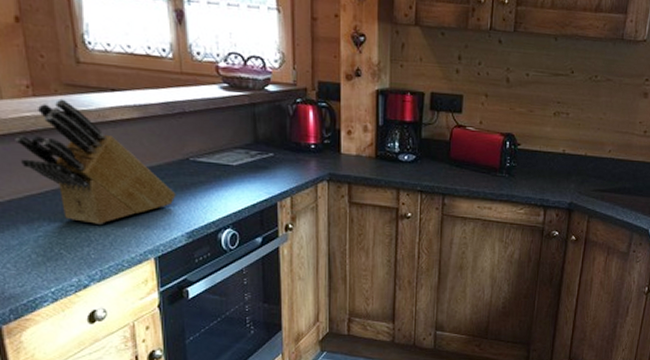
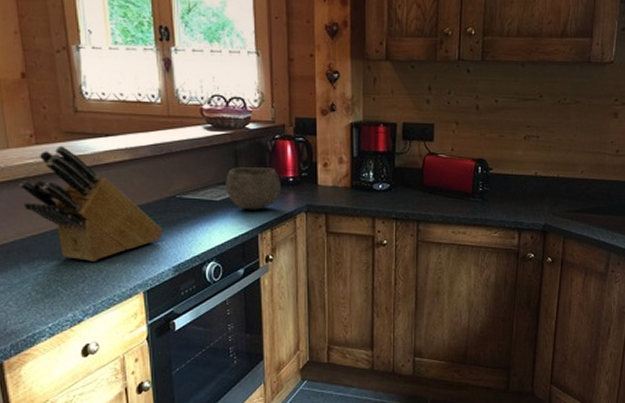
bowl: none [243,131,302,177] -> present [225,166,281,210]

